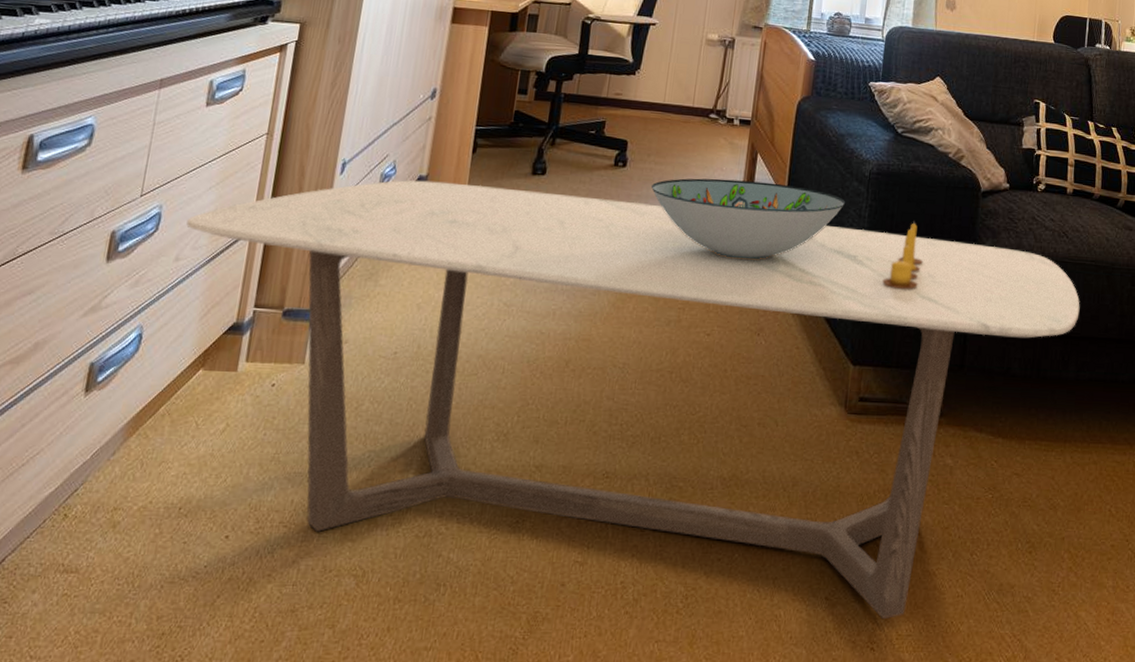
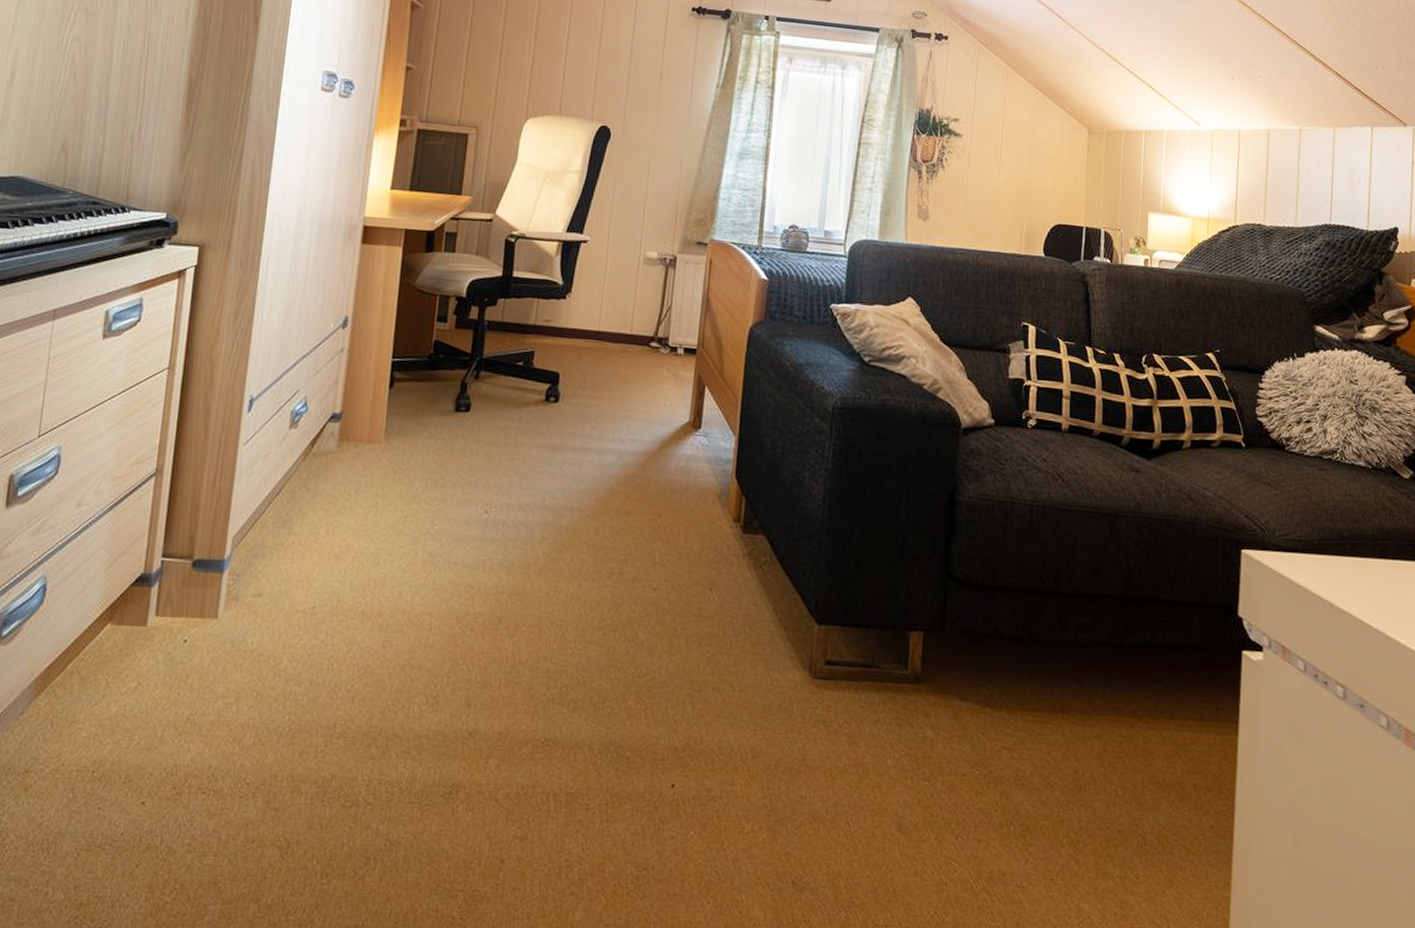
coffee table: present [186,180,1080,620] -> none [87,418,1079,908]
decorative bowl: present [652,178,846,260] -> none [587,414,806,506]
candle: present [882,220,924,290] -> none [850,461,897,540]

